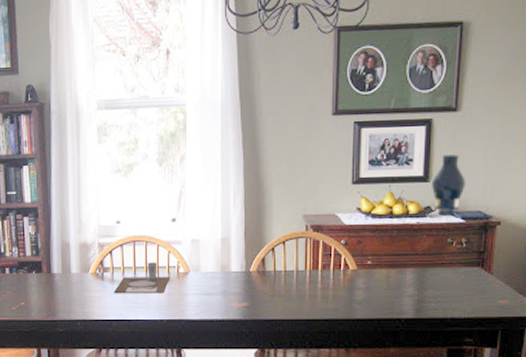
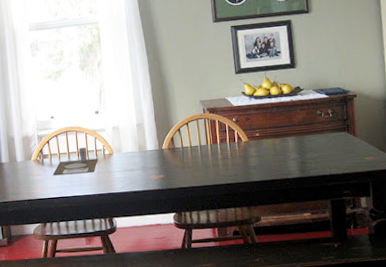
vase: present [432,155,466,216] -> none [298,45,325,93]

